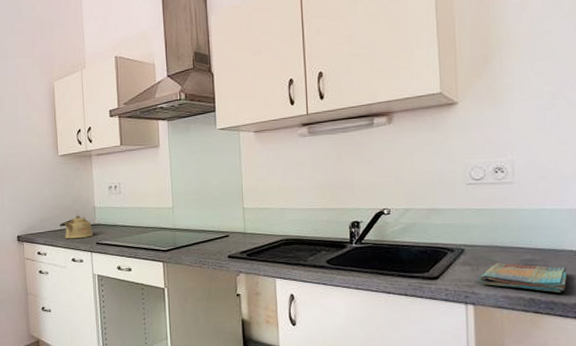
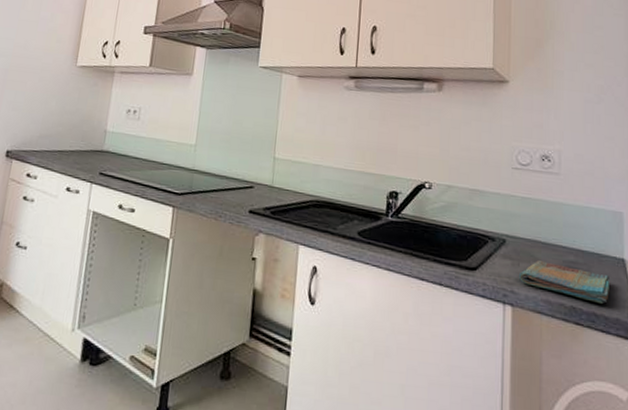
kettle: present [59,215,93,239] -> none [60,137,98,165]

